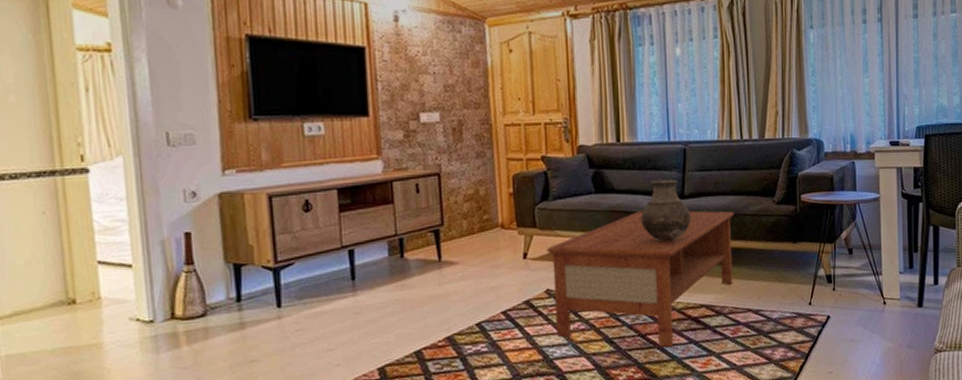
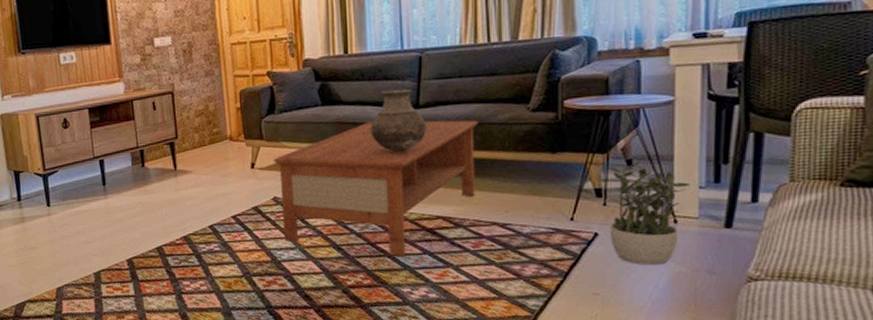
potted plant: none [836,250,893,344] -> present [608,161,690,265]

